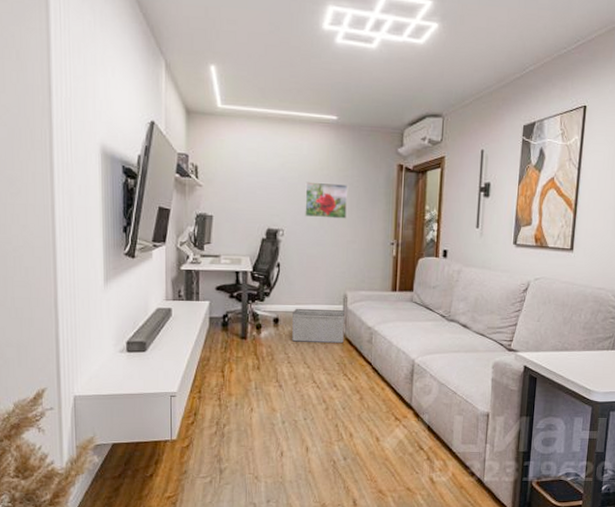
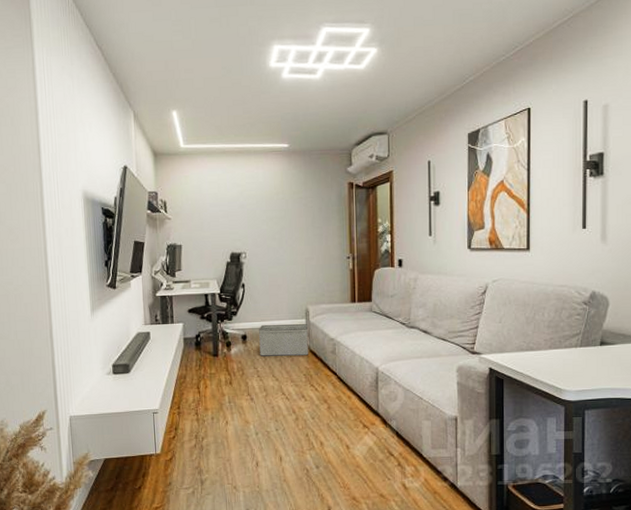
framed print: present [305,181,347,219] -> none [263,205,303,239]

